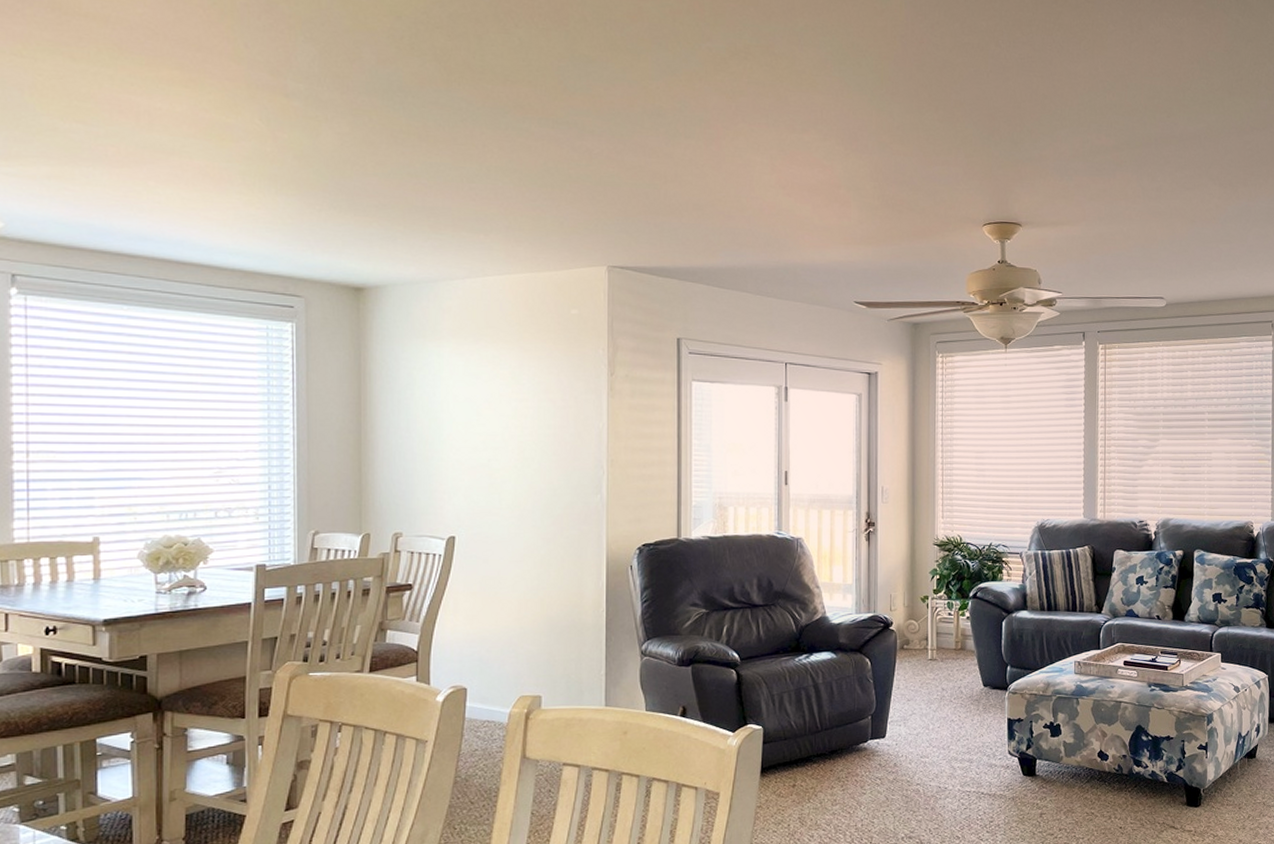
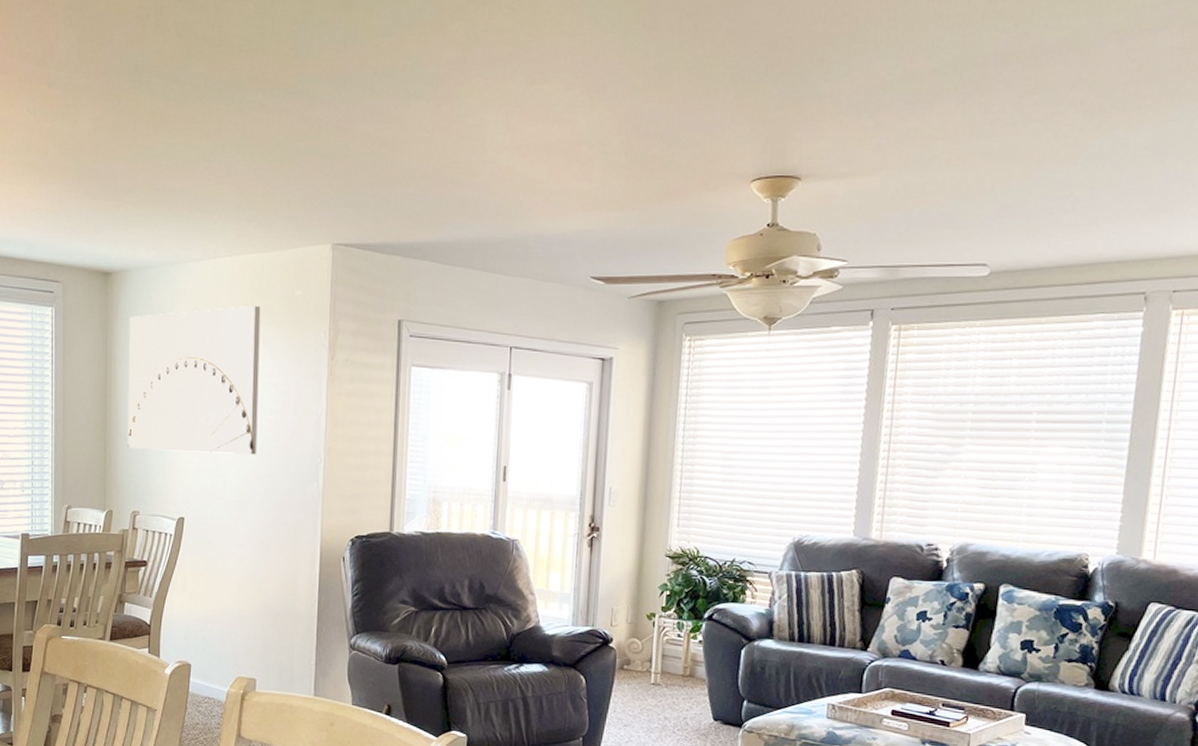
wall art: none [386,323,535,470] -> present [127,305,261,455]

